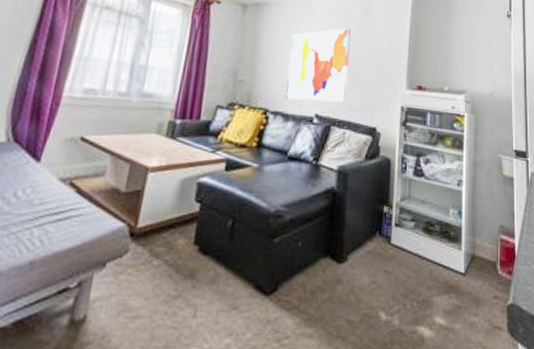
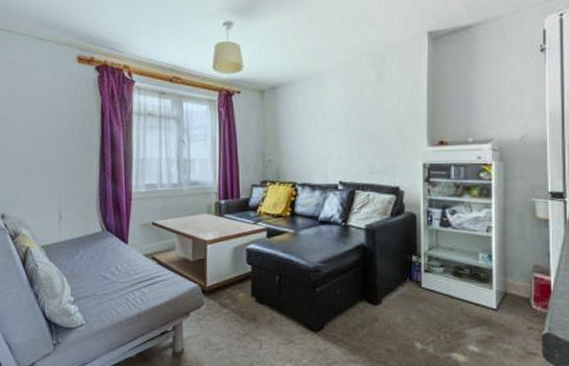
wall art: present [286,28,351,103] -> none [309,95,367,171]

